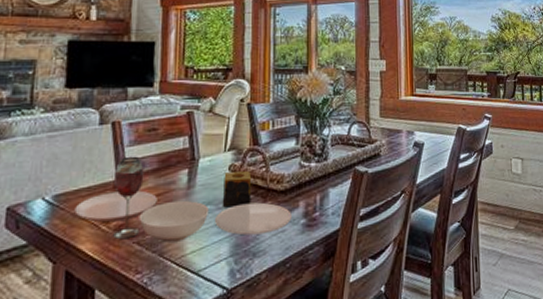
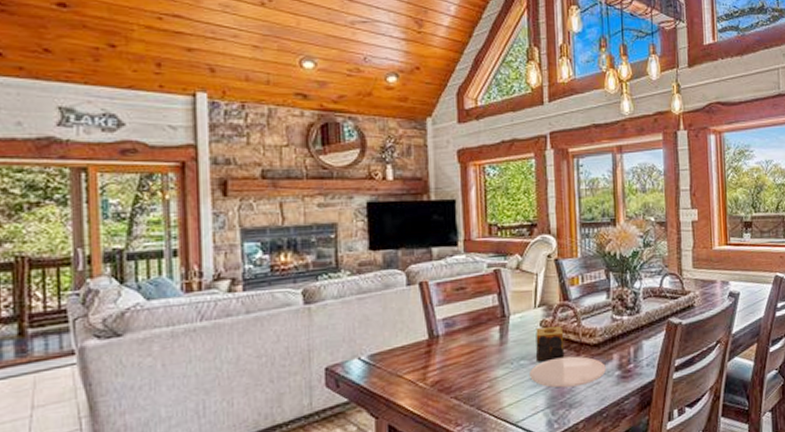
plate: present [74,190,157,222] -> none [391,348,471,380]
wineglass: present [113,156,144,239] -> none [425,315,456,394]
bowl: present [139,200,210,243] -> none [454,356,524,397]

